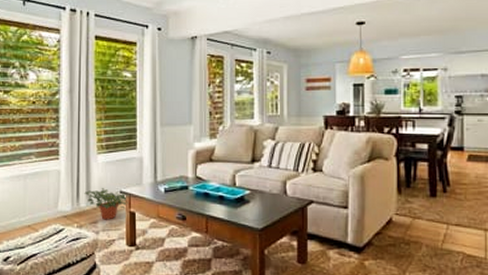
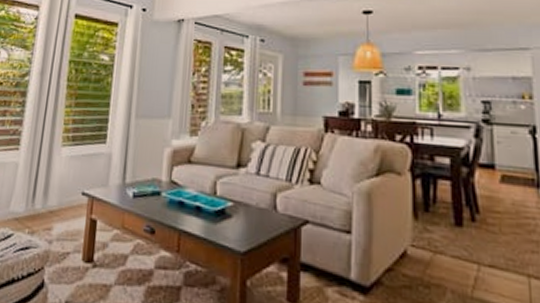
potted plant: present [84,188,128,220] -> none [41,187,91,227]

